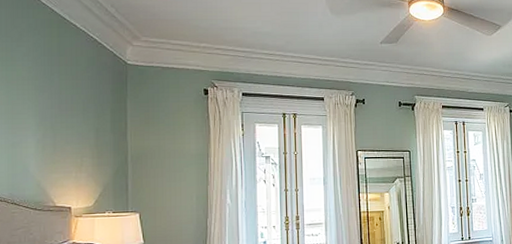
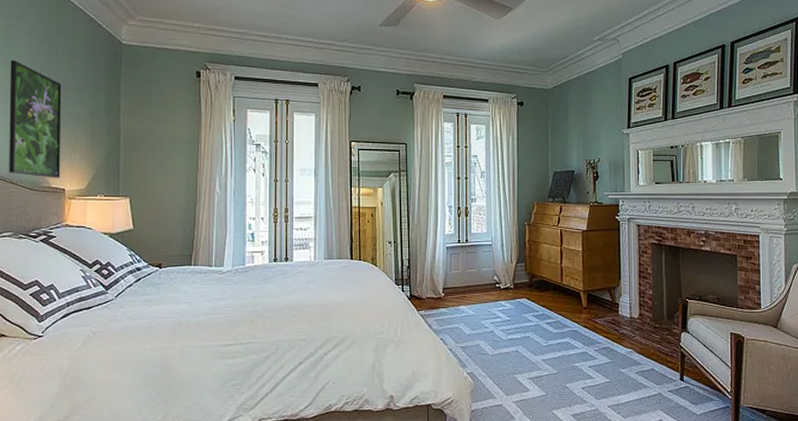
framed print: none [10,82,66,197] -> present [9,60,62,178]

